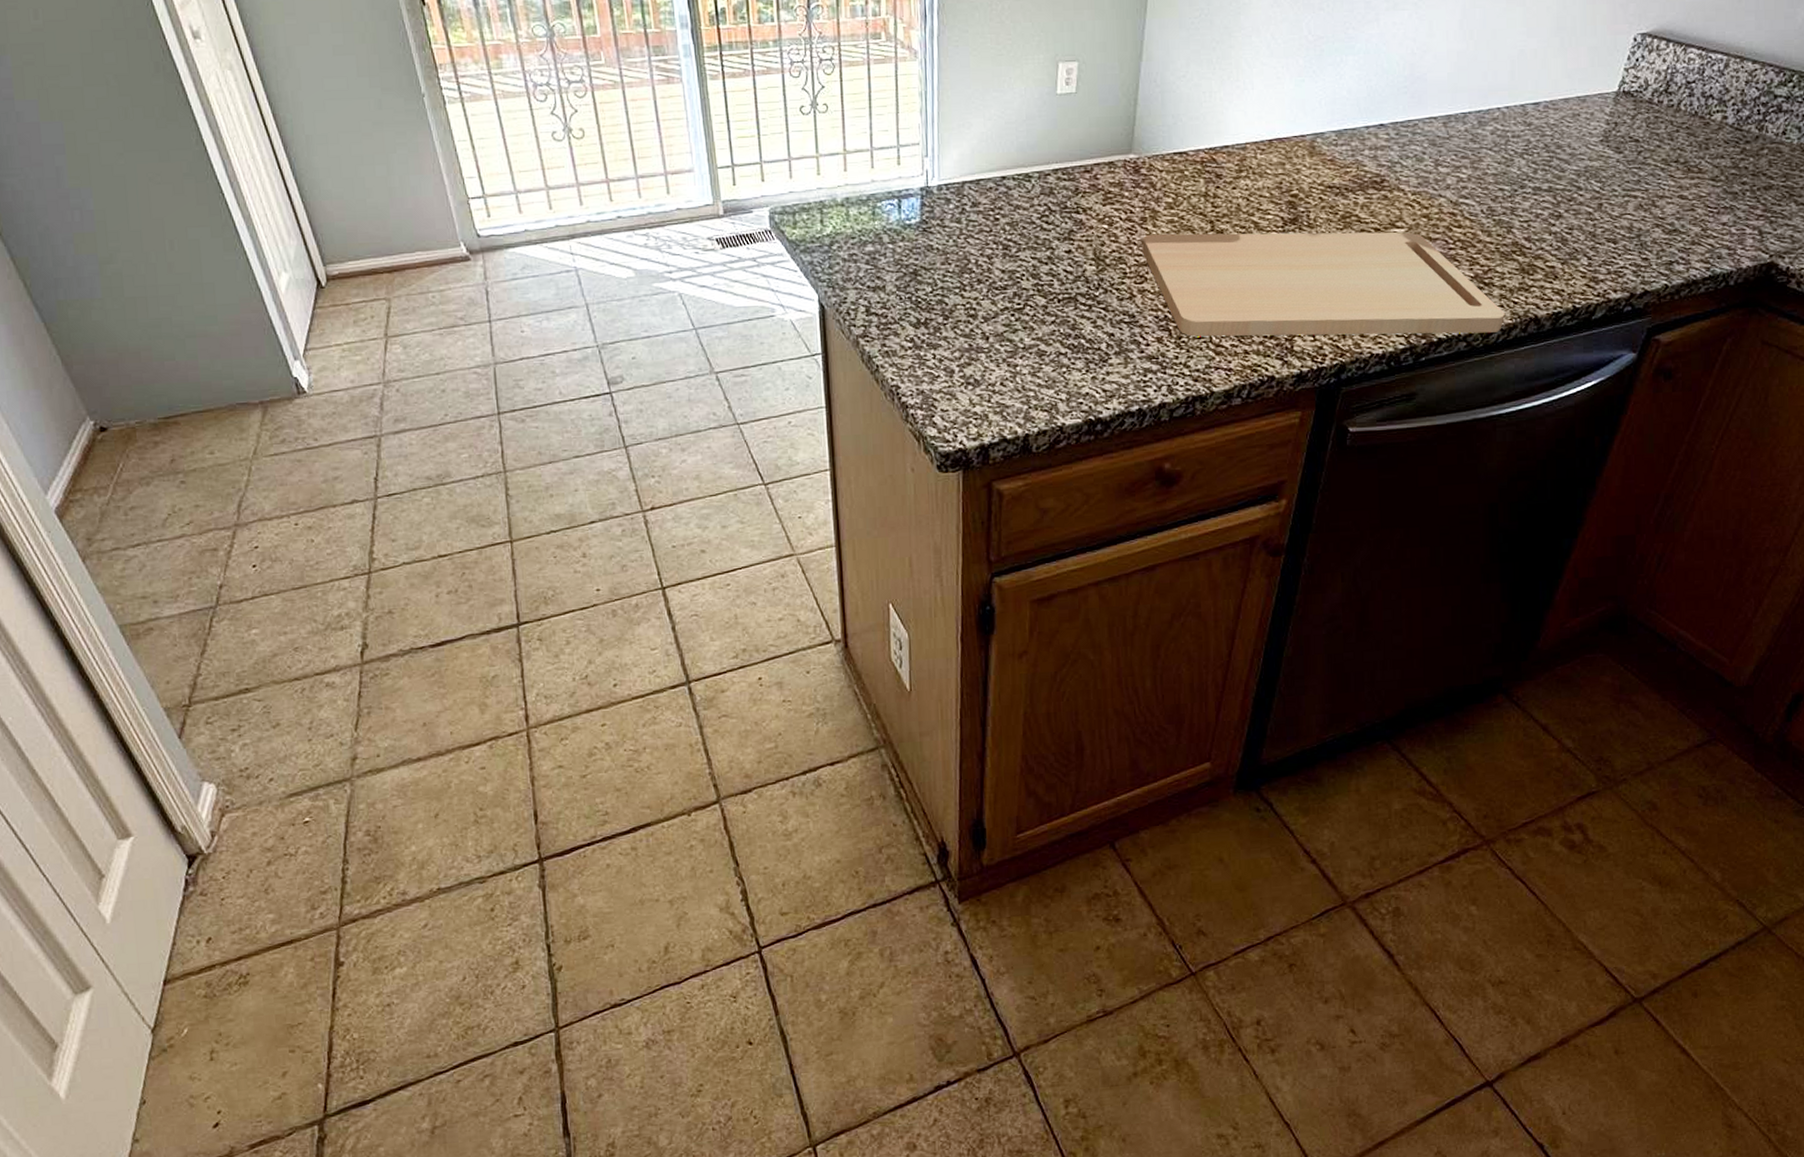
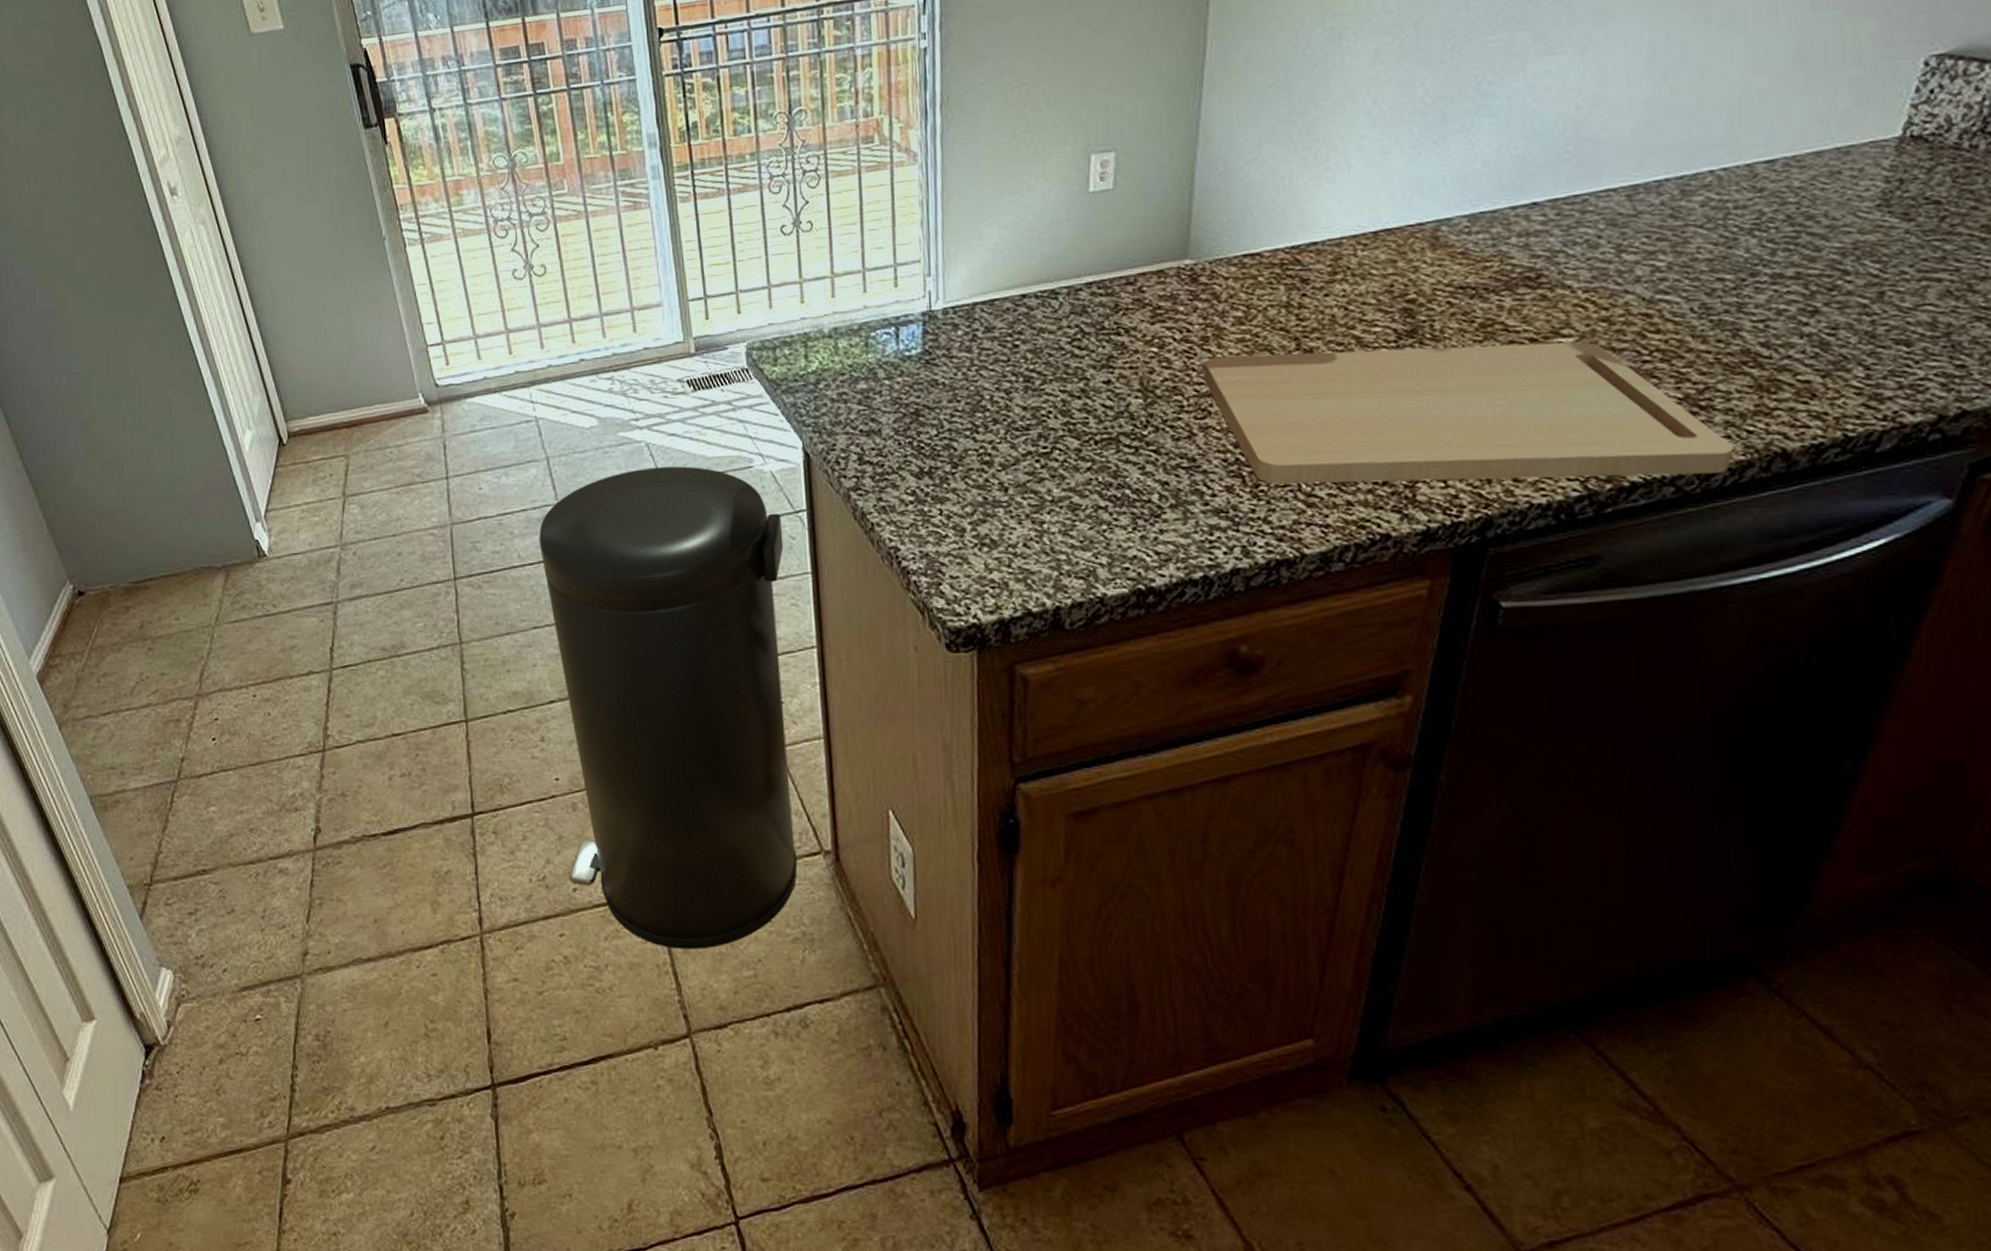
pedal bin: none [579,314,813,730] -> present [539,466,798,950]

